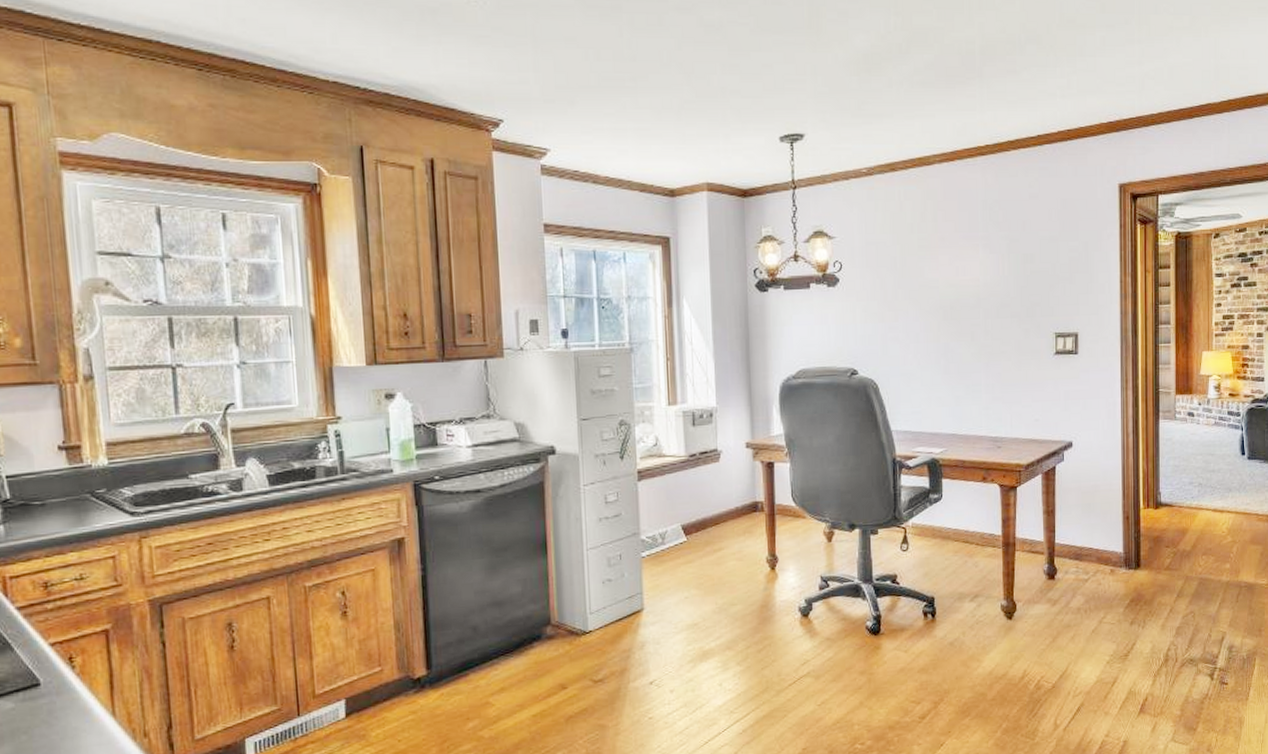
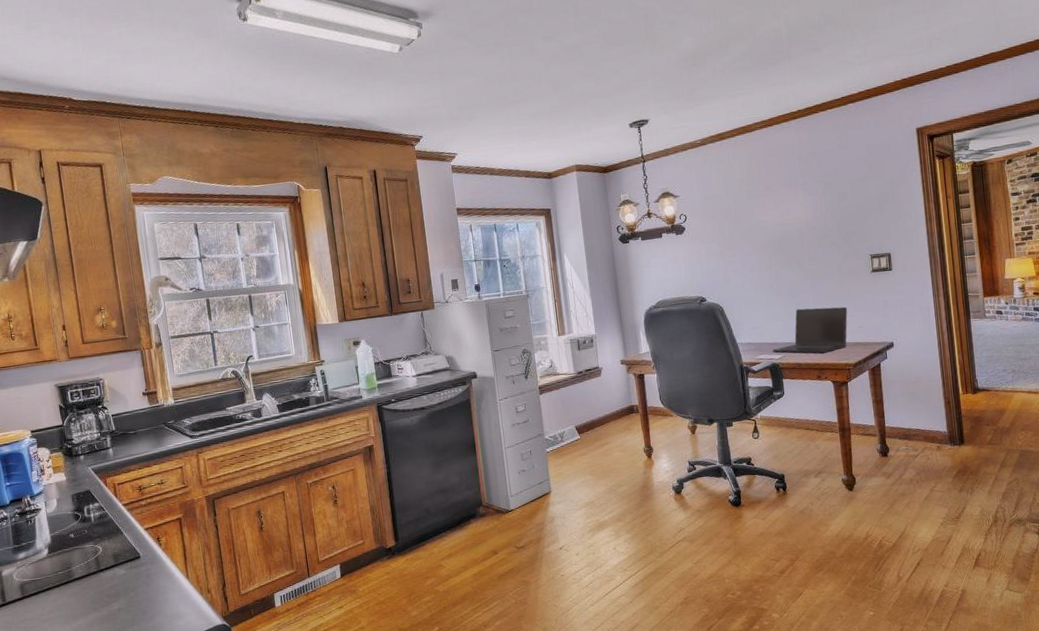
laptop: none [932,392,1024,450] -> present [772,306,848,354]

